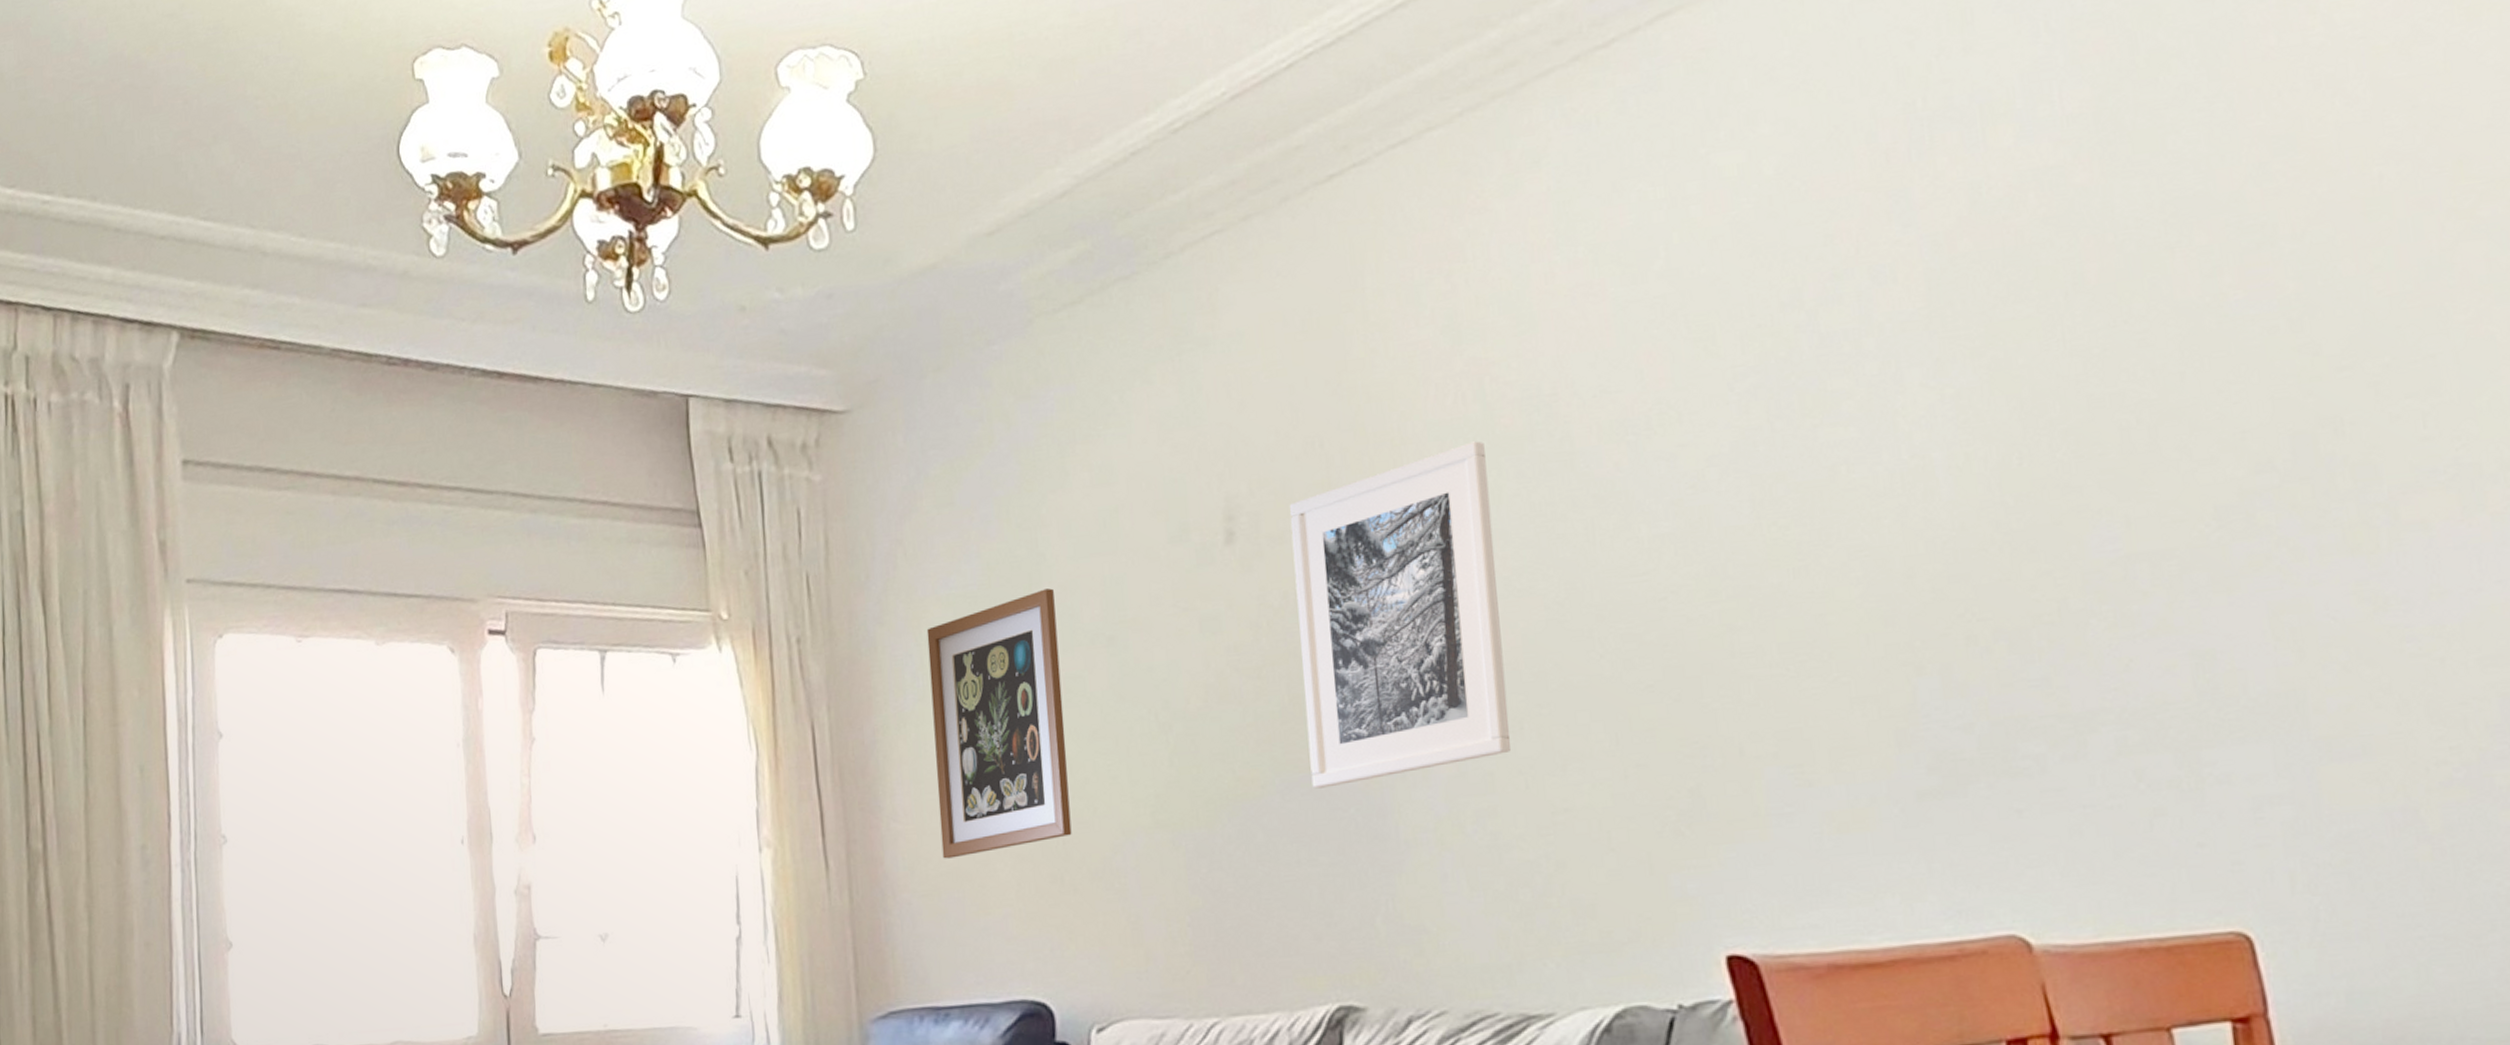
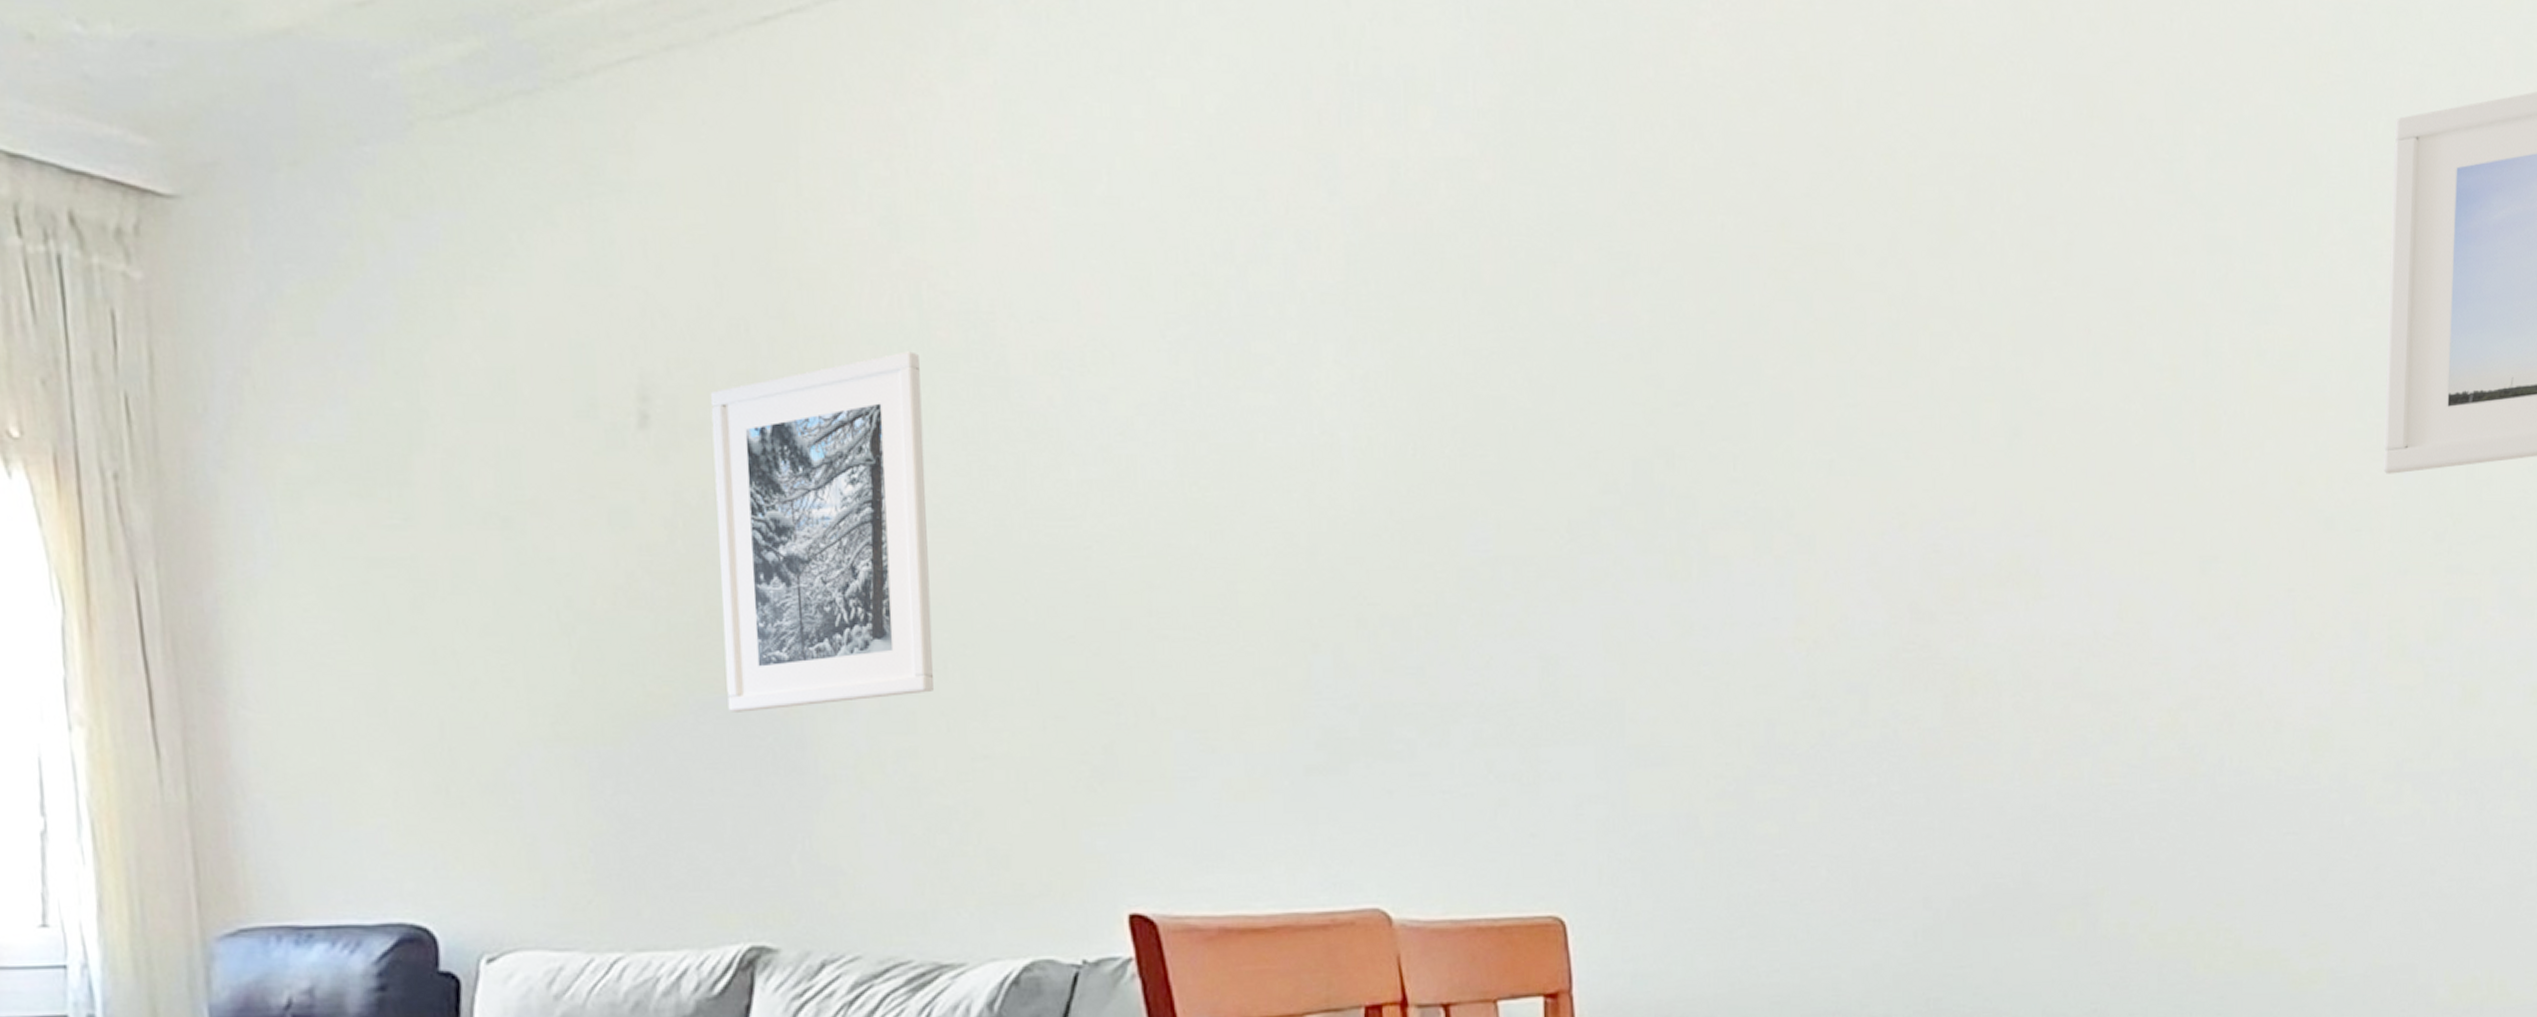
wall art: present [926,588,1072,859] -> none [282,452,459,757]

